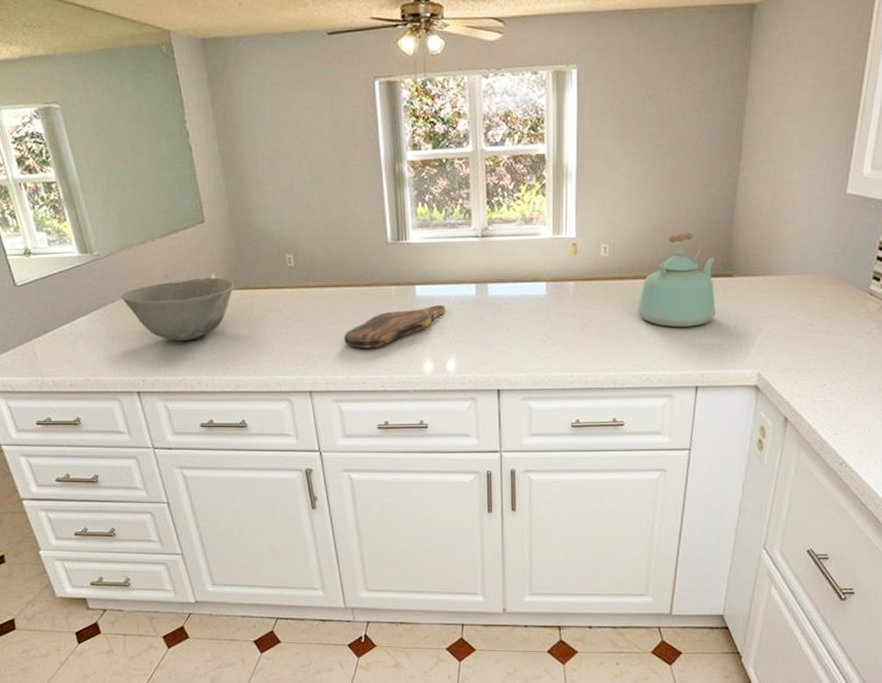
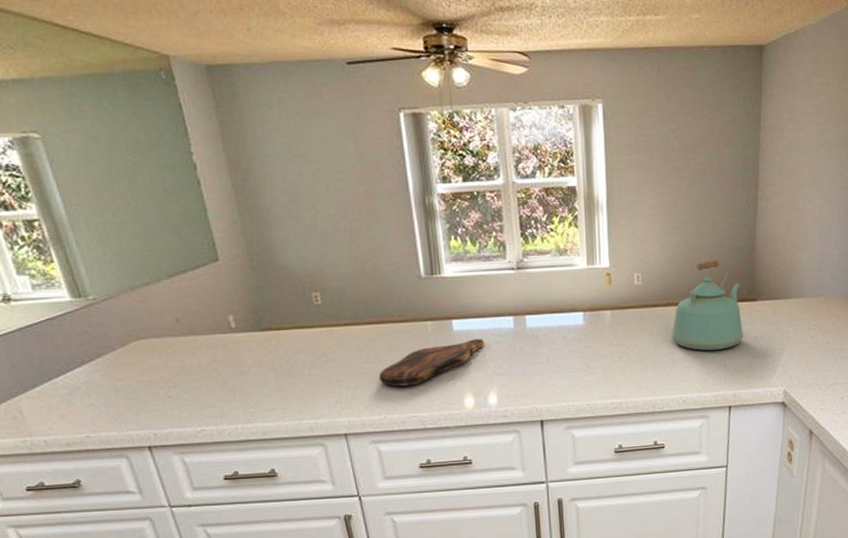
bowl: present [121,278,234,342] -> none [123,319,255,390]

